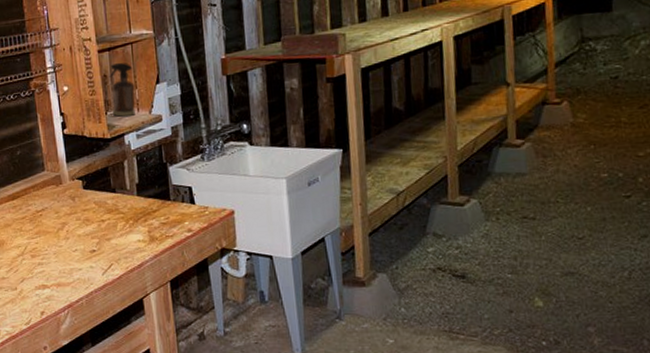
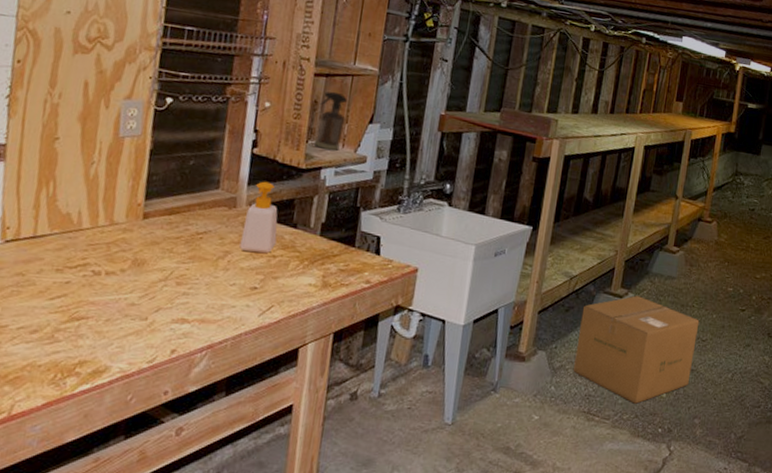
soap bottle: none [71,156,102,220] -> present [239,181,278,253]
box: none [418,201,572,317] -> present [574,296,700,404]

